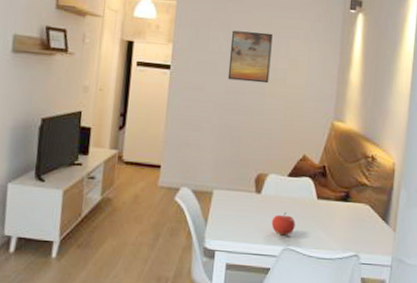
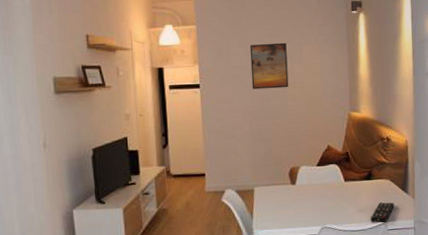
fruit: present [271,212,296,236] -> none [308,197,329,217]
remote control: none [341,230,371,254] -> present [370,202,394,223]

